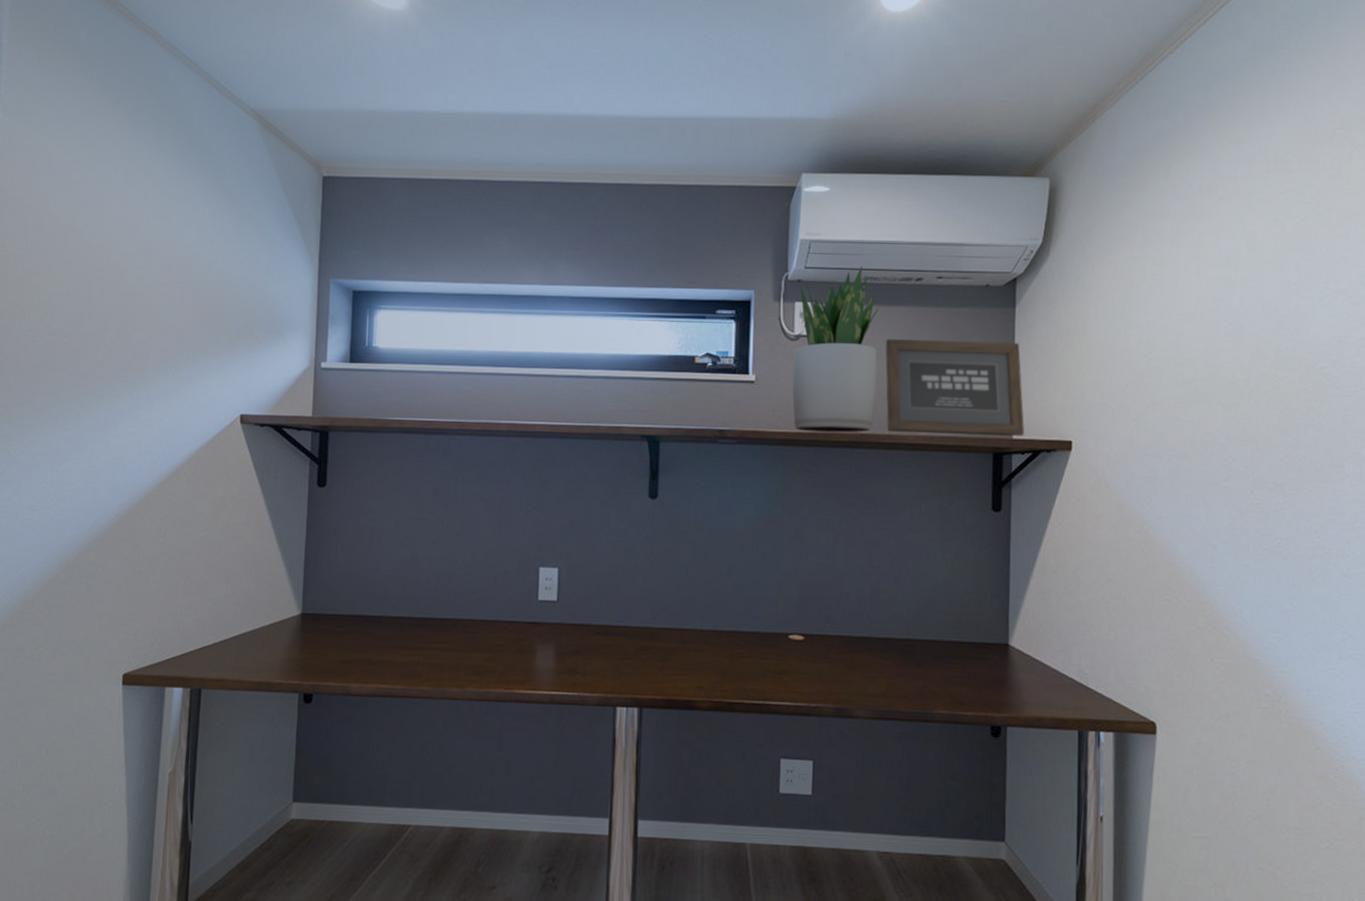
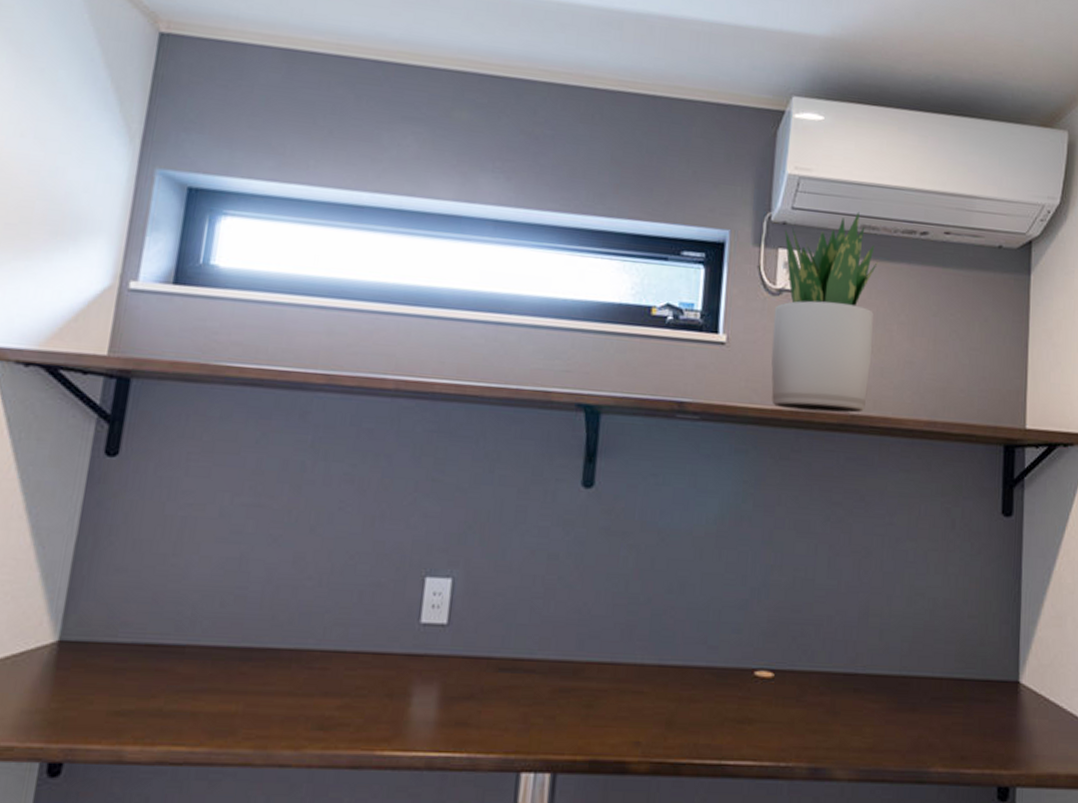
picture frame: present [885,338,1025,436] -> none [882,301,1040,426]

